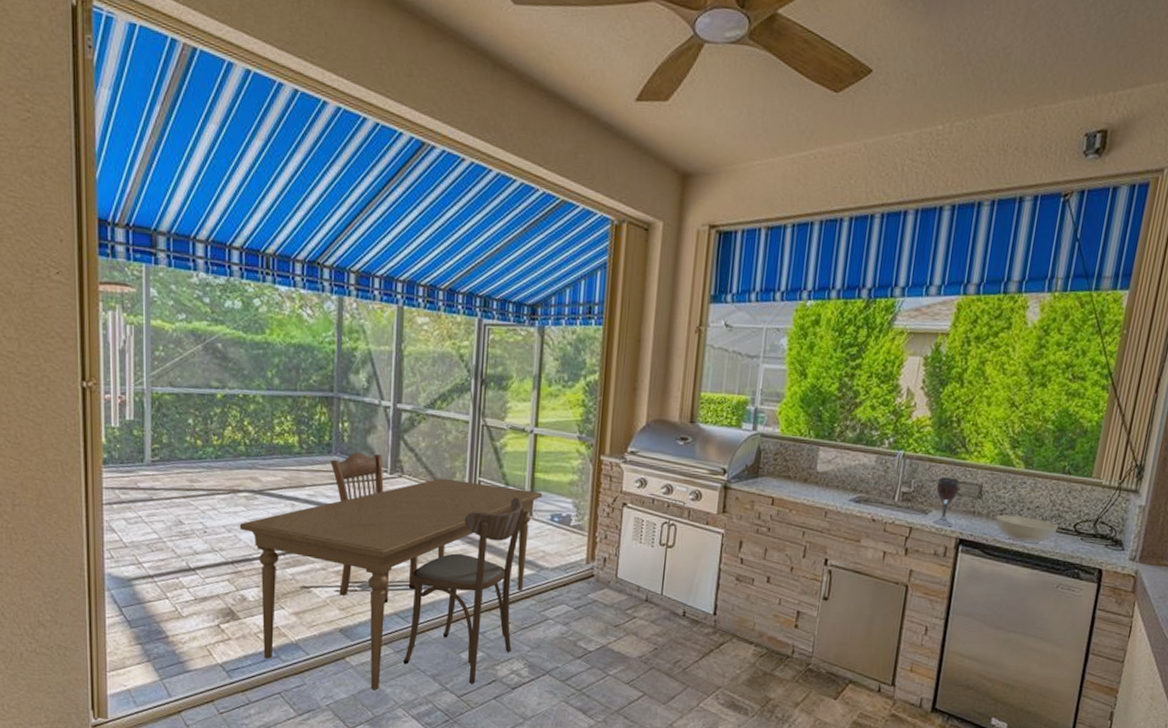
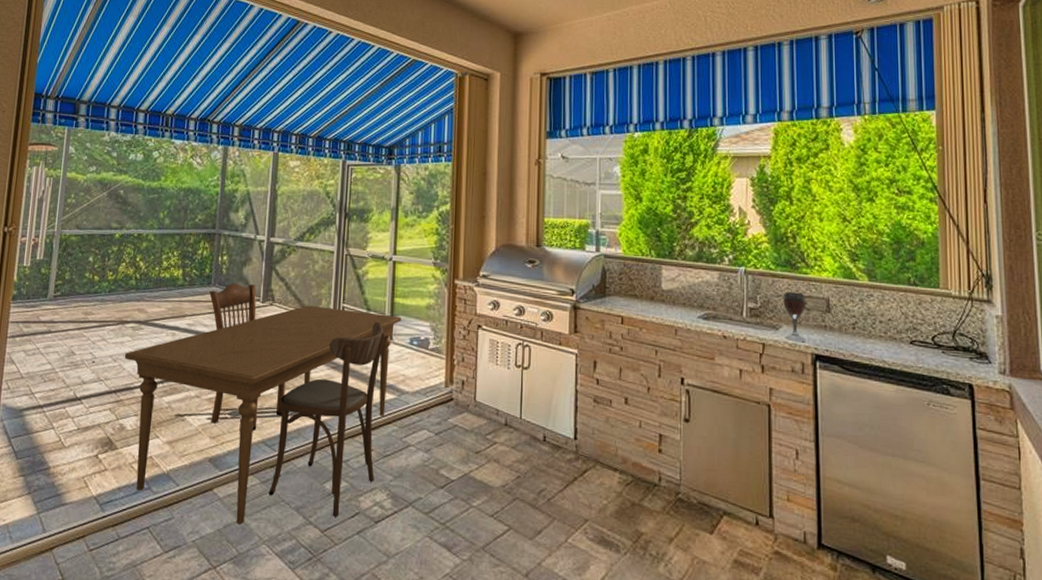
bowl: present [995,514,1058,544] -> none [849,328,916,359]

